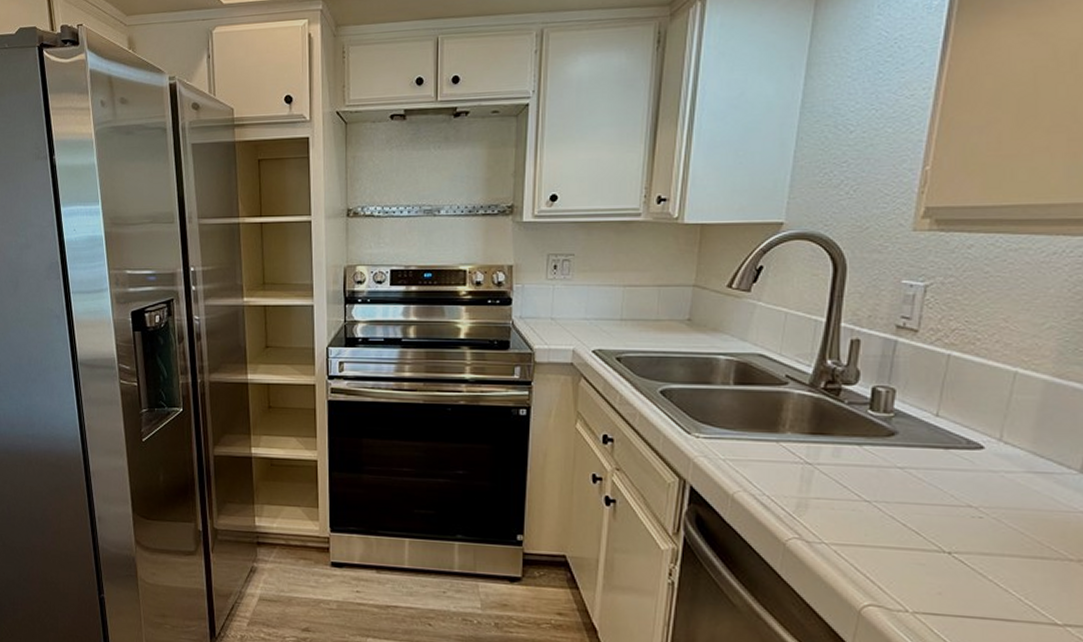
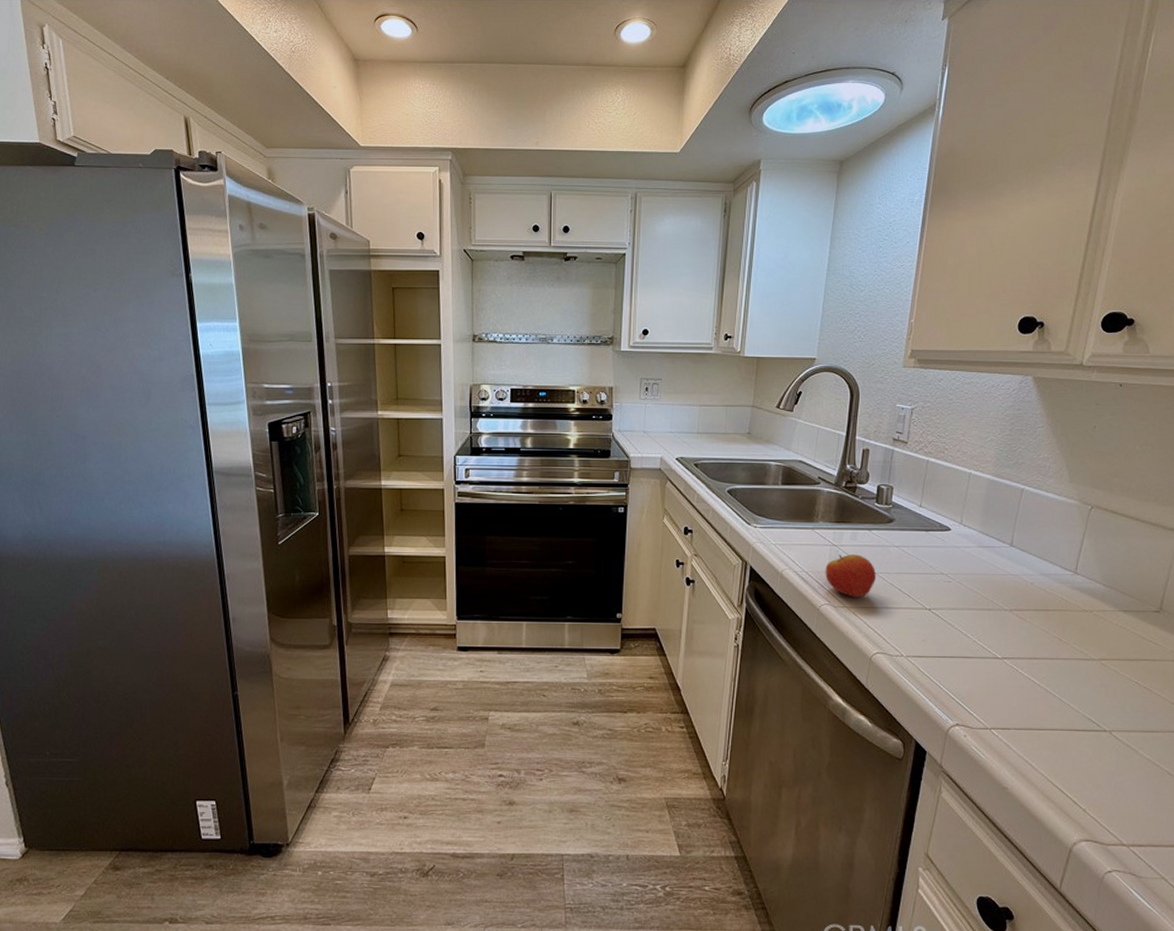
apple: none [794,475,868,532] -> present [825,554,876,598]

